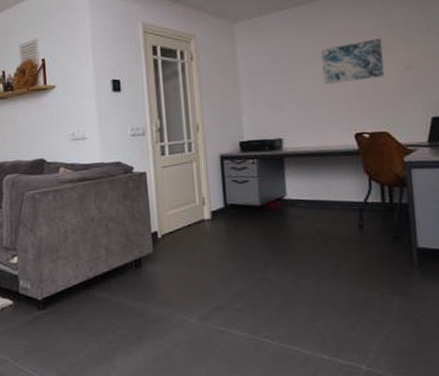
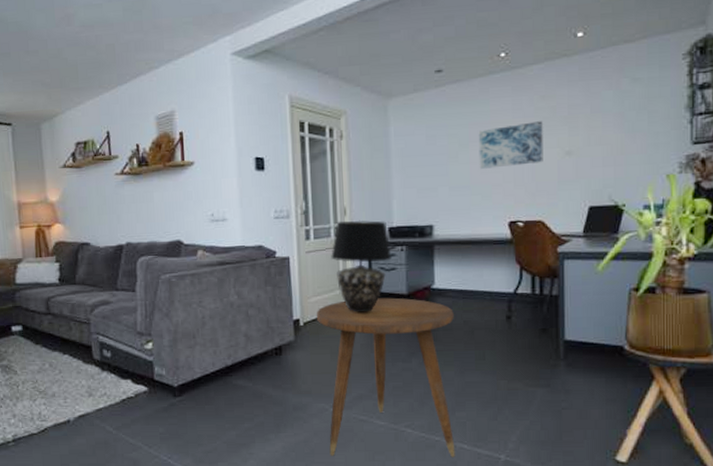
side table: none [173,209,316,368] -> present [316,297,455,457]
table lamp: none [185,135,244,224] -> present [331,220,392,313]

